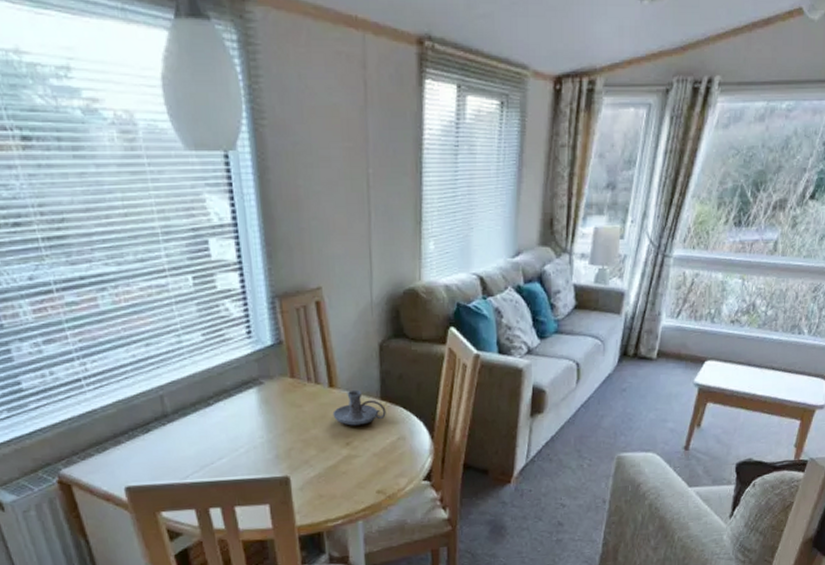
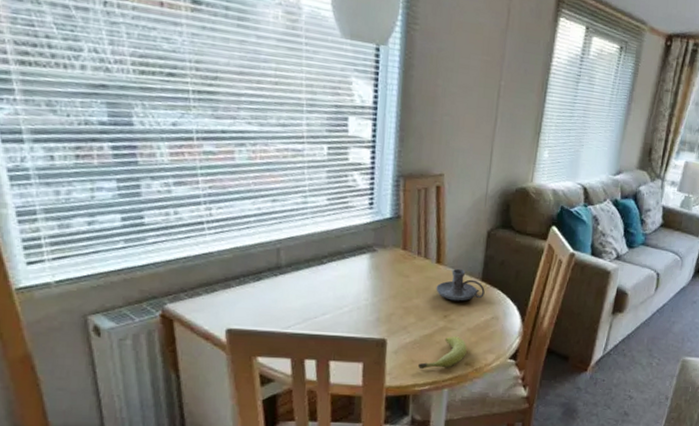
fruit: none [327,463,376,504] -> present [418,336,467,370]

